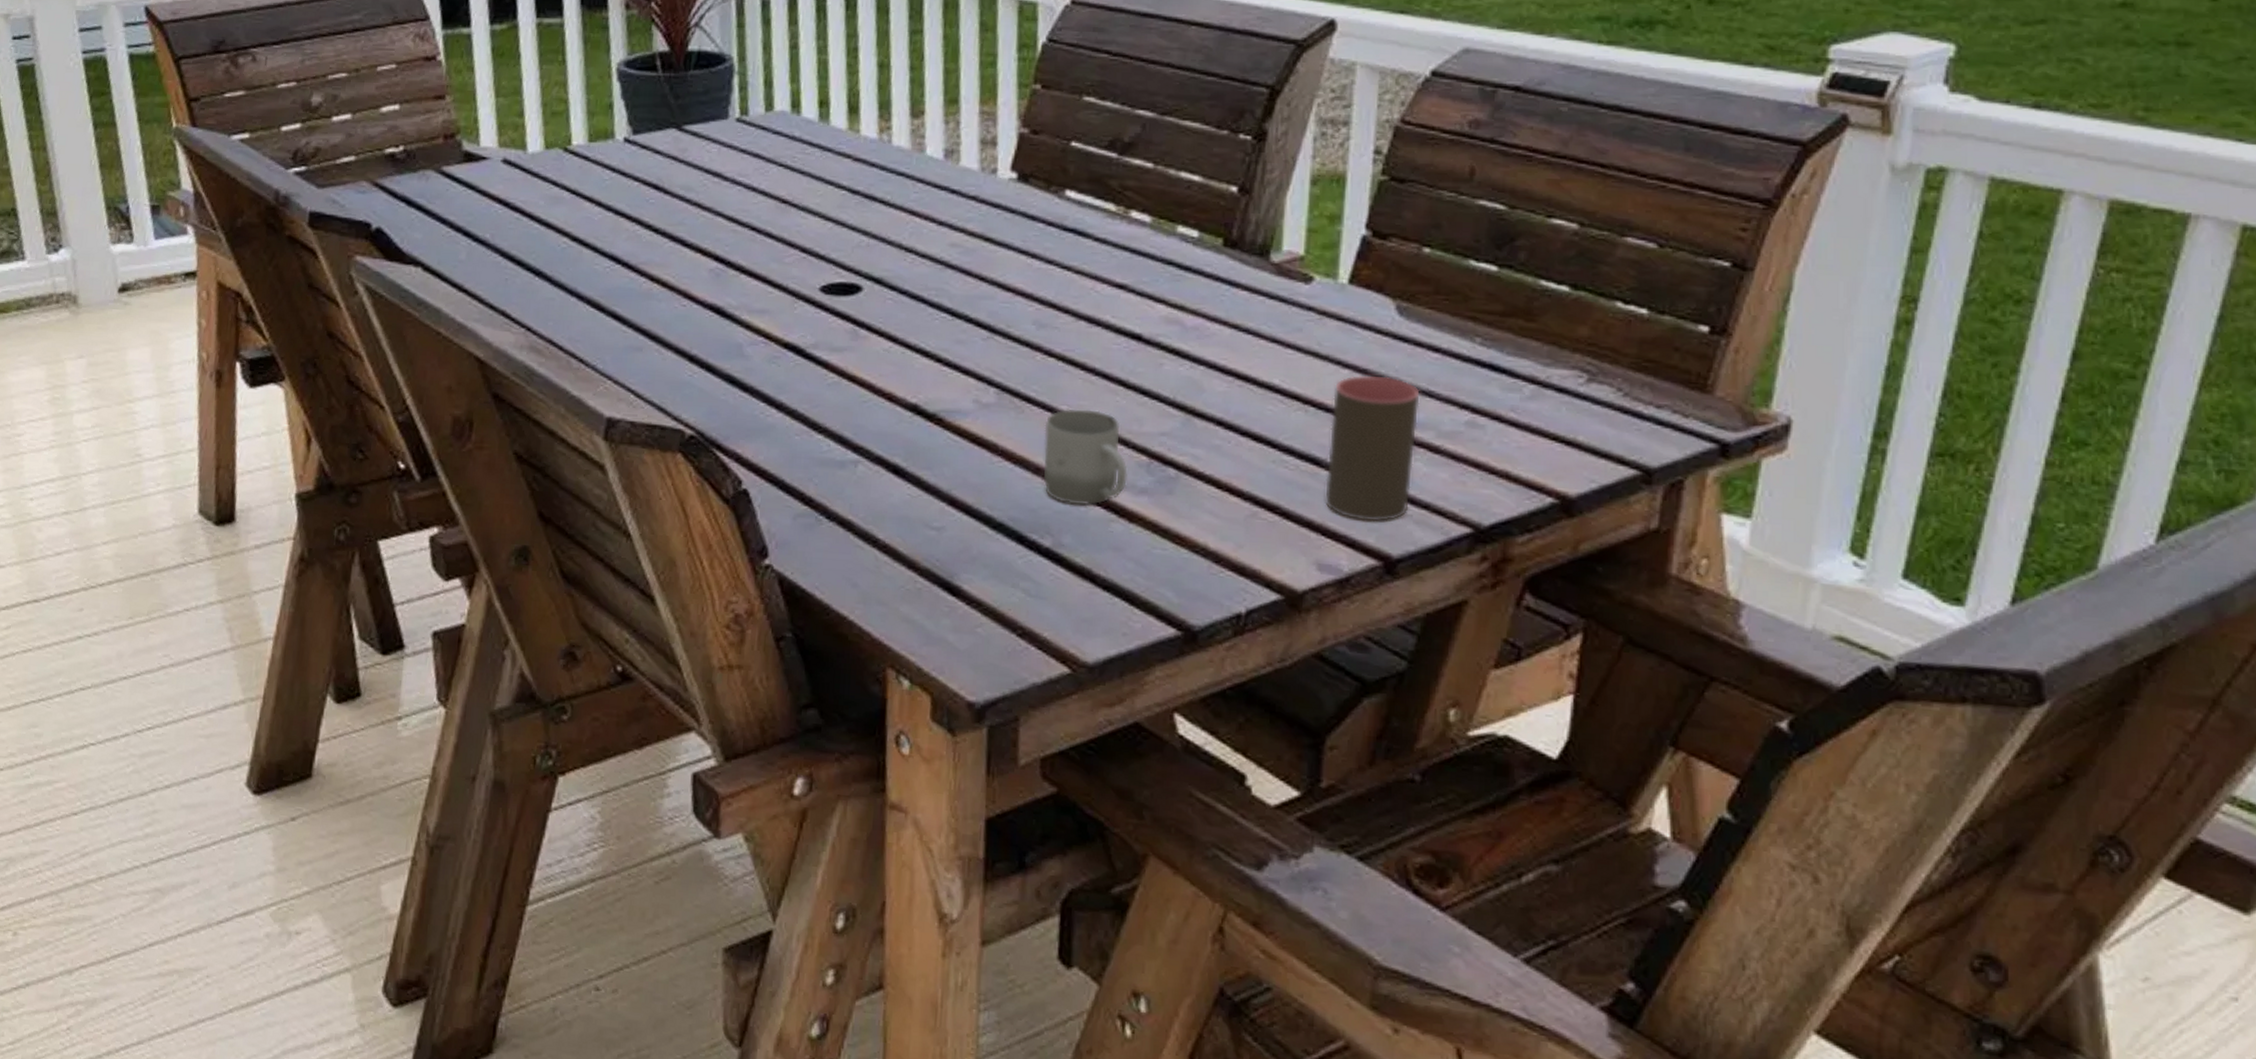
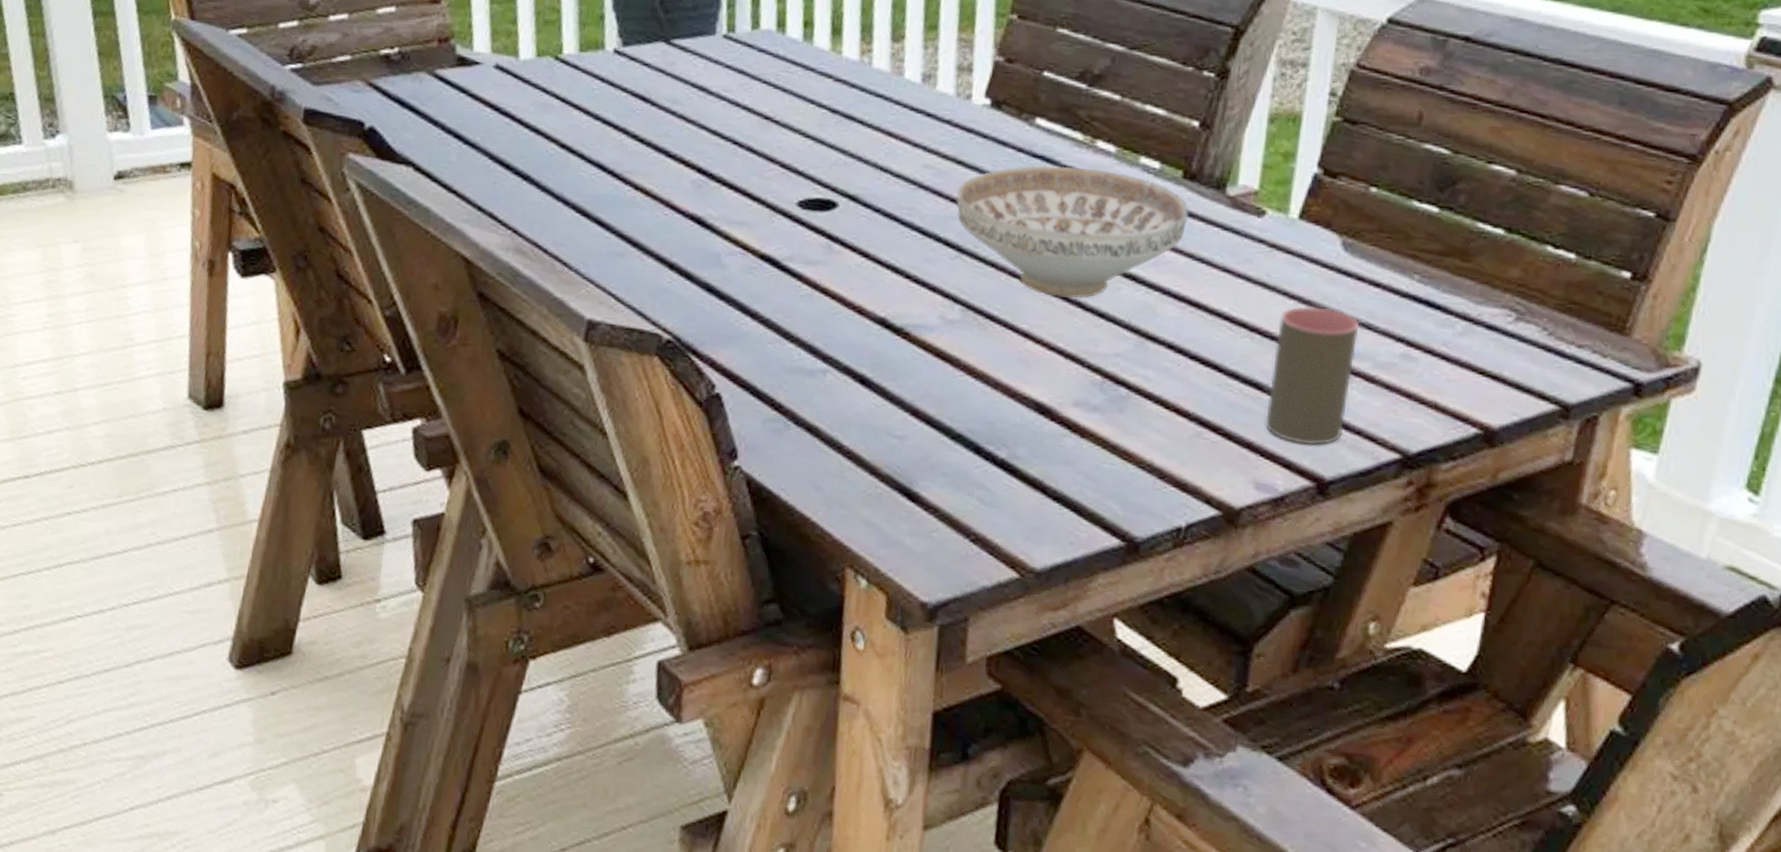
decorative bowl: none [985,238,1232,376] -> present [956,165,1189,298]
cup: present [1043,408,1128,505] -> none [1002,327,1082,420]

